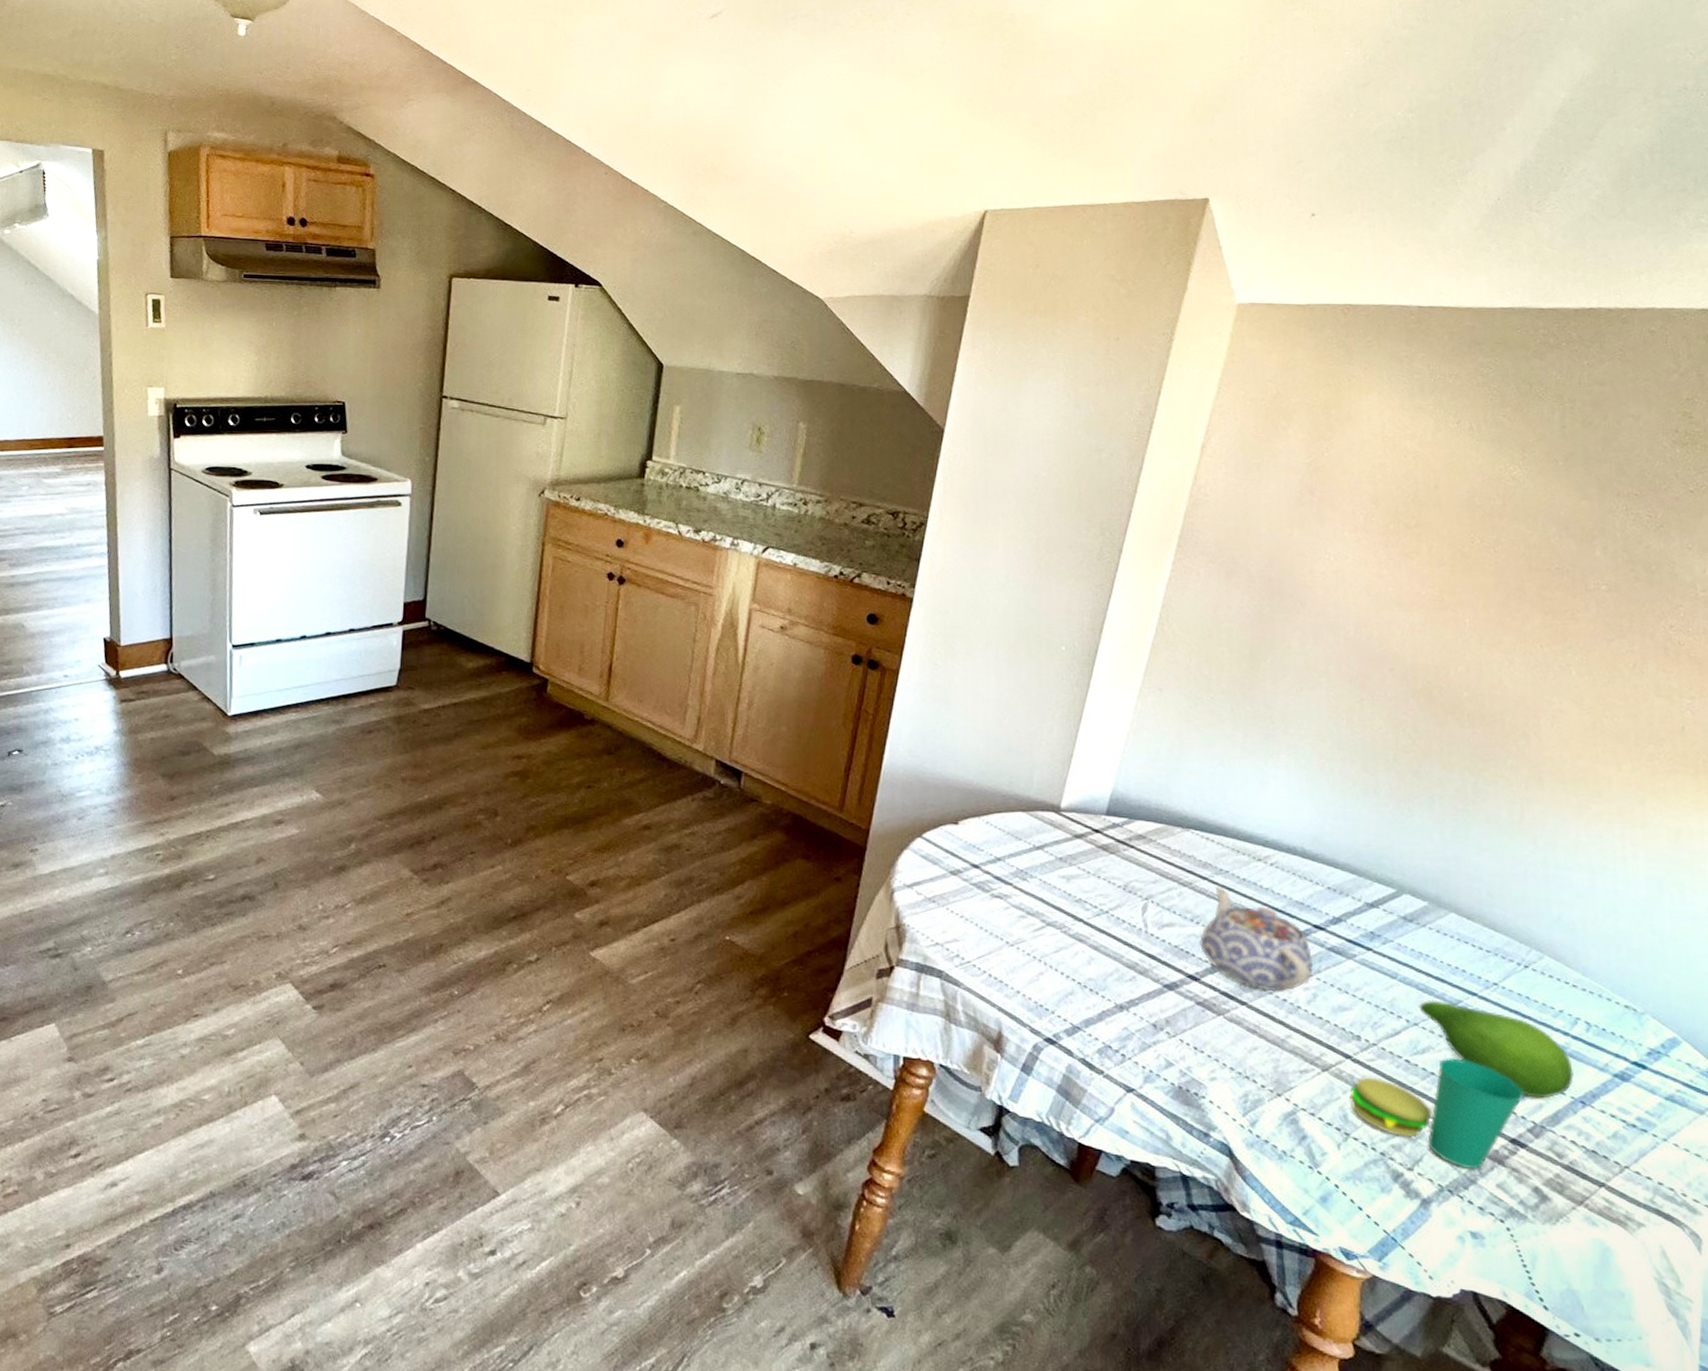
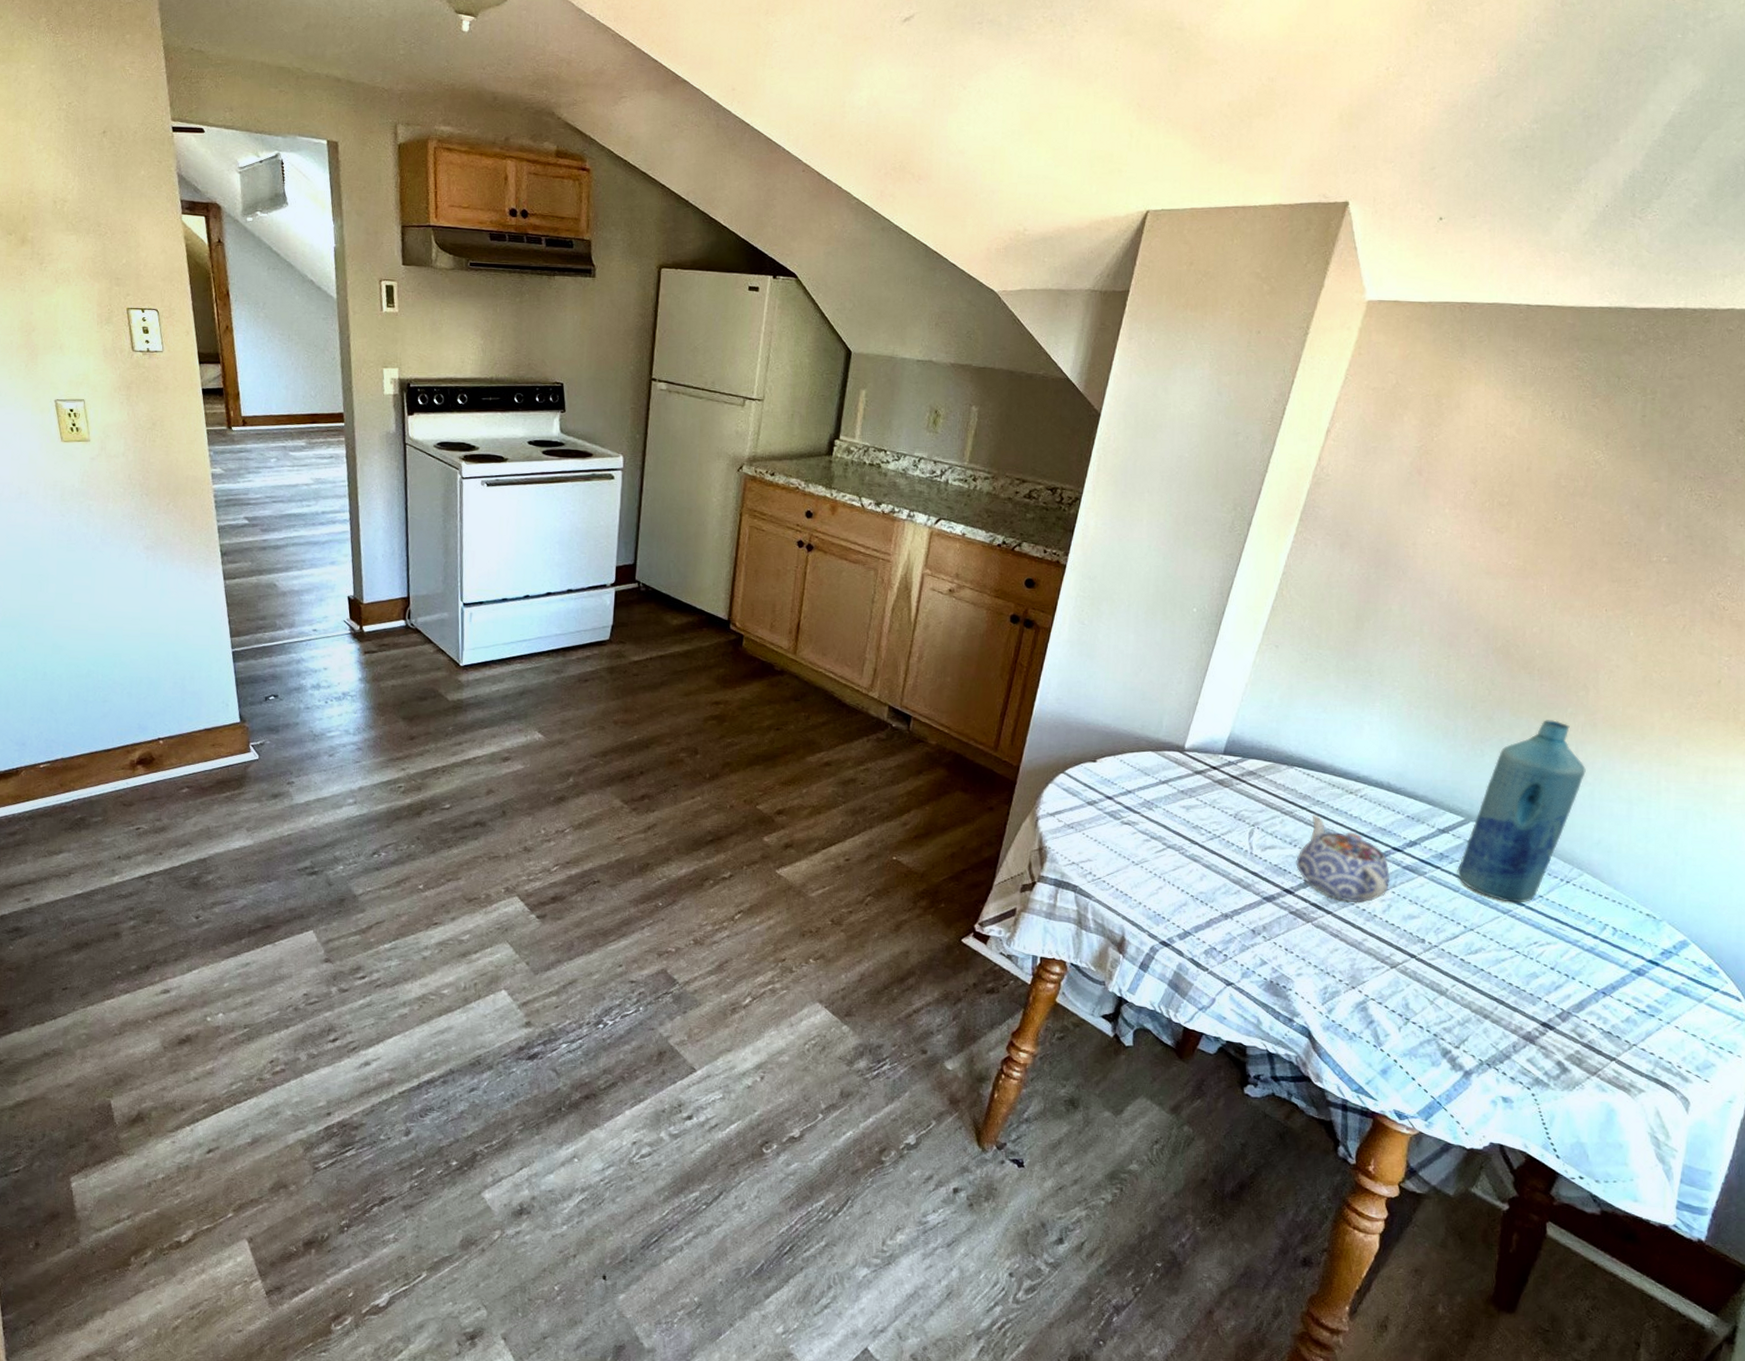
cup: present [1349,1057,1524,1170] -> none [1412,956,1556,1048]
bottle: none [1392,773,1535,992] -> present [1457,720,1586,903]
fruit: present [1419,1000,1574,1099] -> none [1475,909,1599,990]

